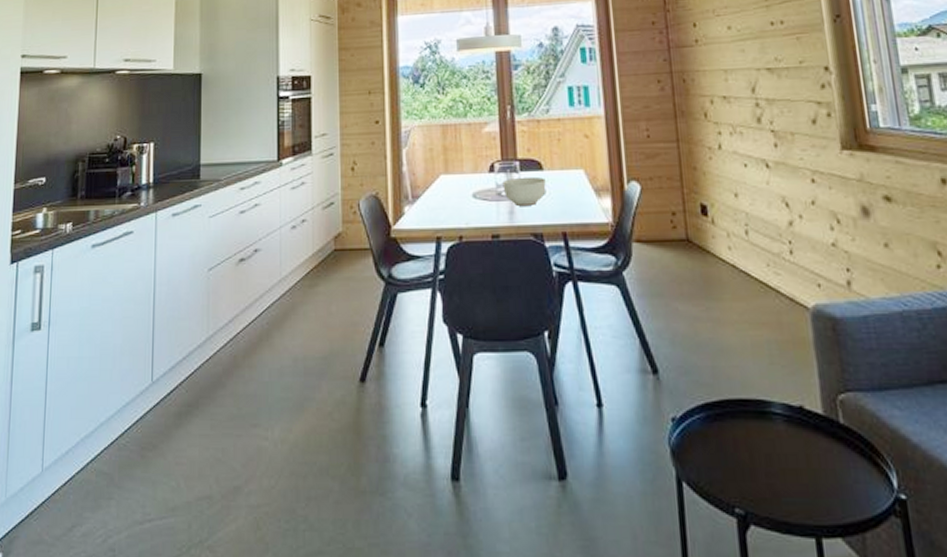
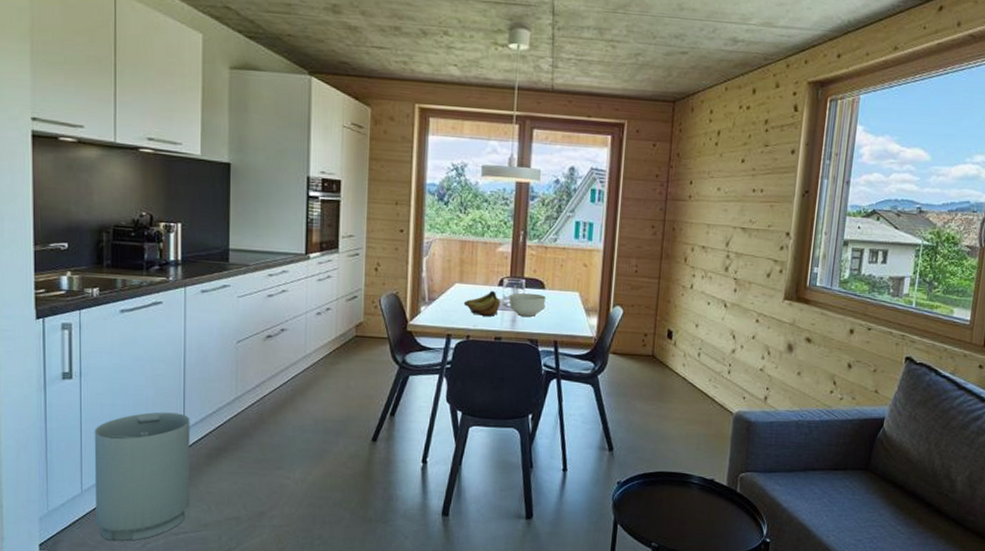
trash can: none [55,362,159,536] -> present [94,412,190,541]
fruit: none [451,178,494,212] -> present [463,290,501,317]

